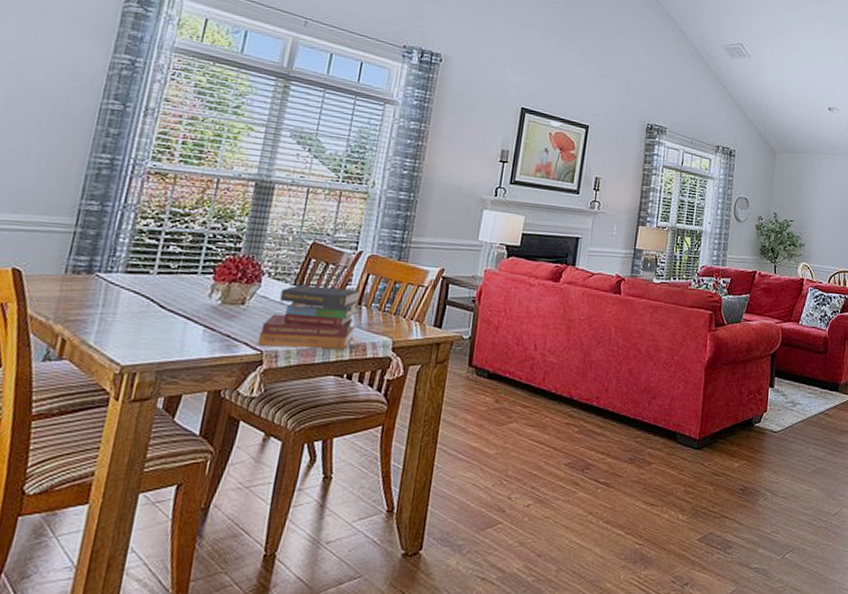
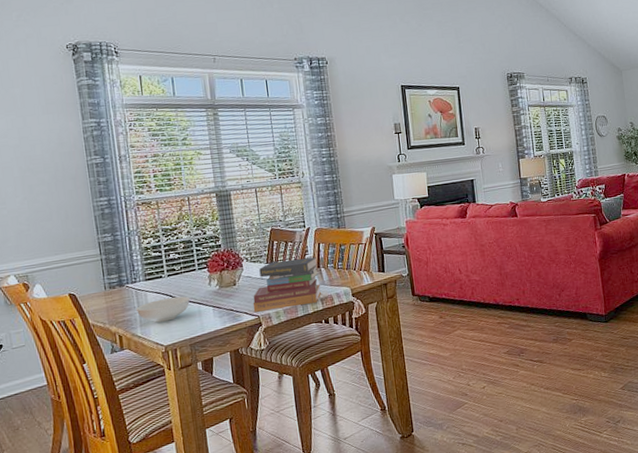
bowl: none [98,301,178,333] -> present [135,296,191,323]

